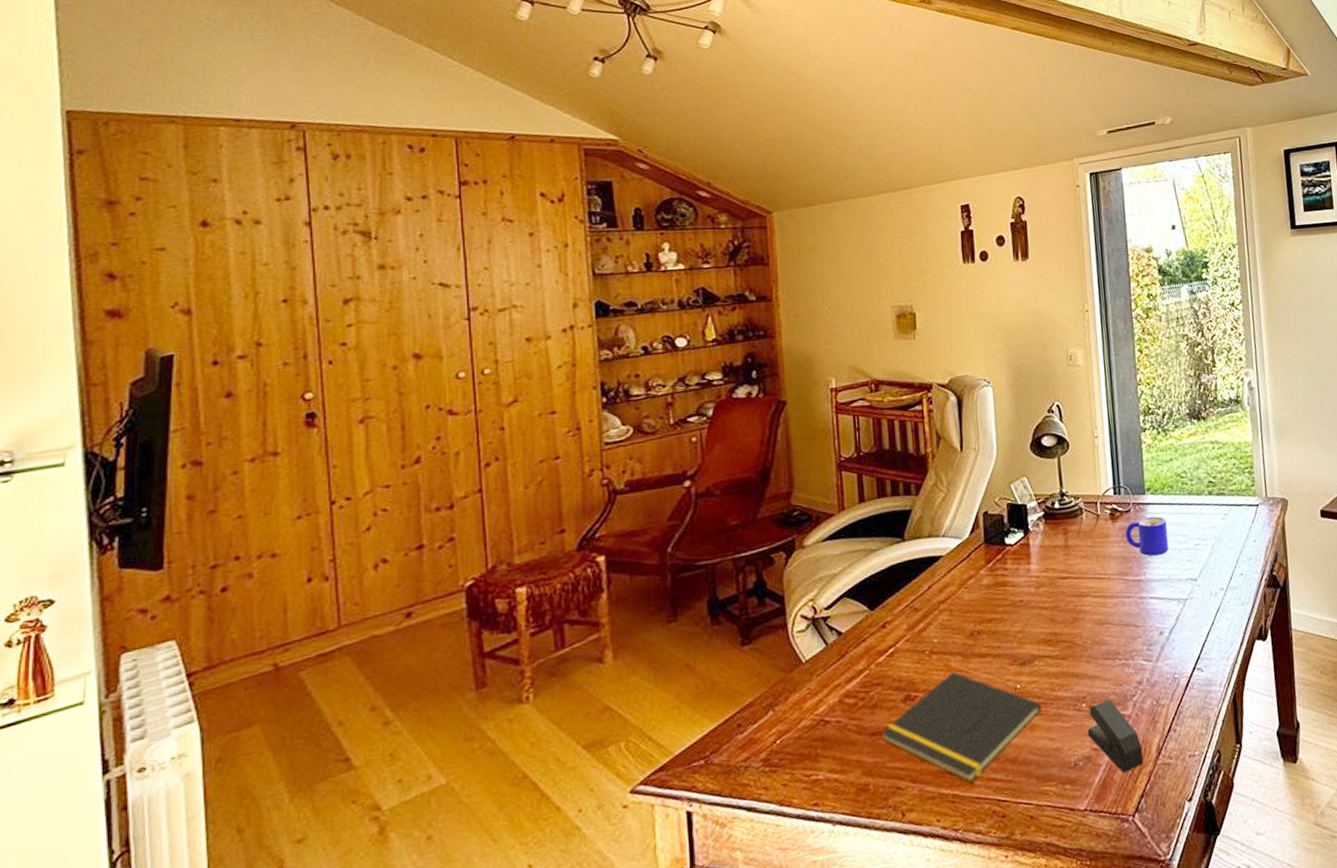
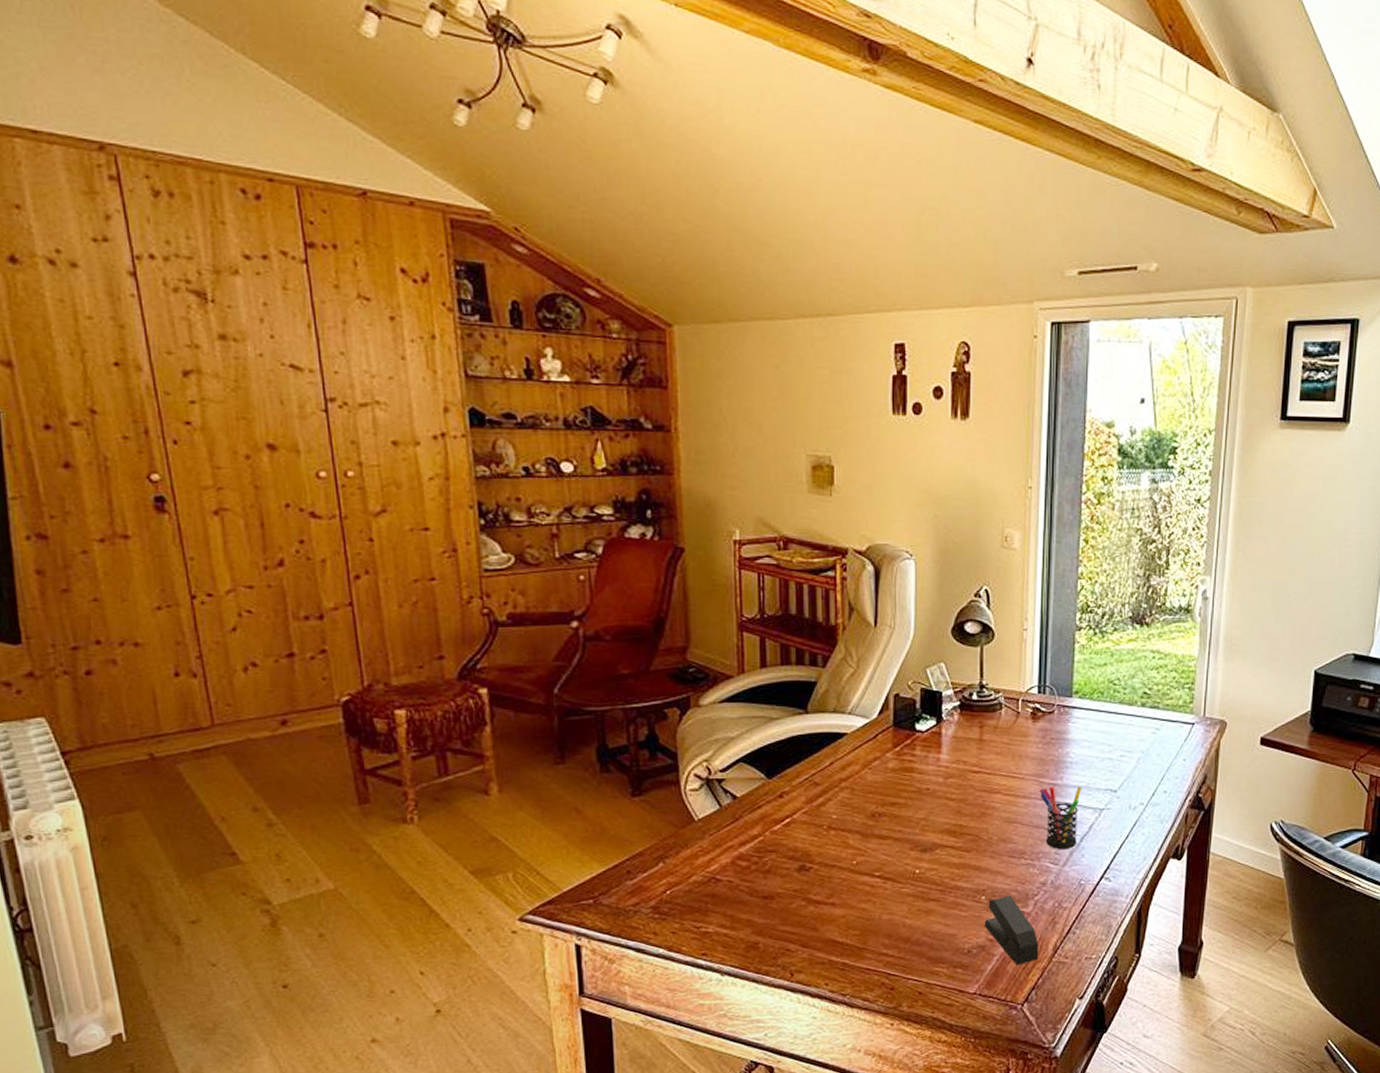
notepad: present [880,671,1043,783] -> none [772,849,940,954]
mug: present [1125,516,1169,556] -> none [1046,721,1092,762]
pen holder: none [1126,579,1166,646] -> present [1040,786,1083,850]

